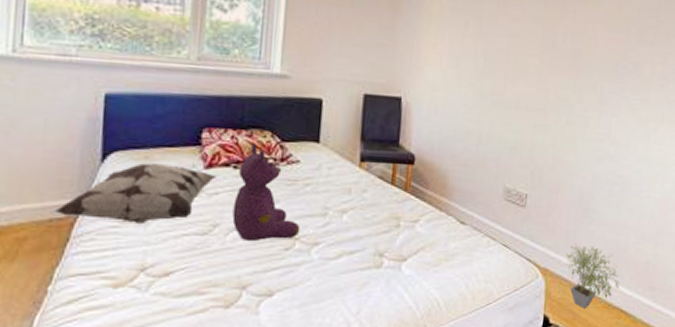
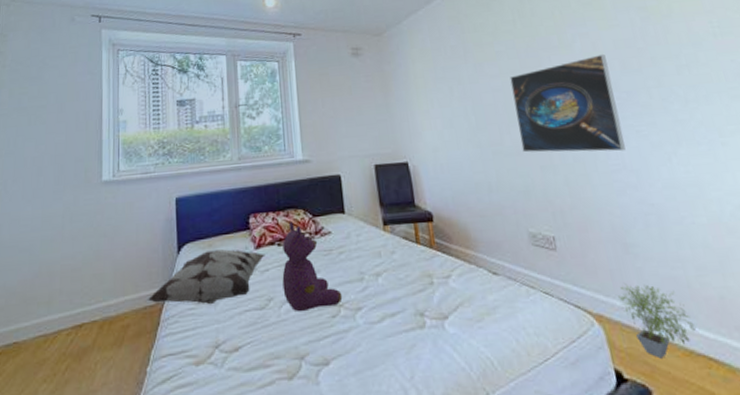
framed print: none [521,18,627,122] -> present [509,53,626,153]

